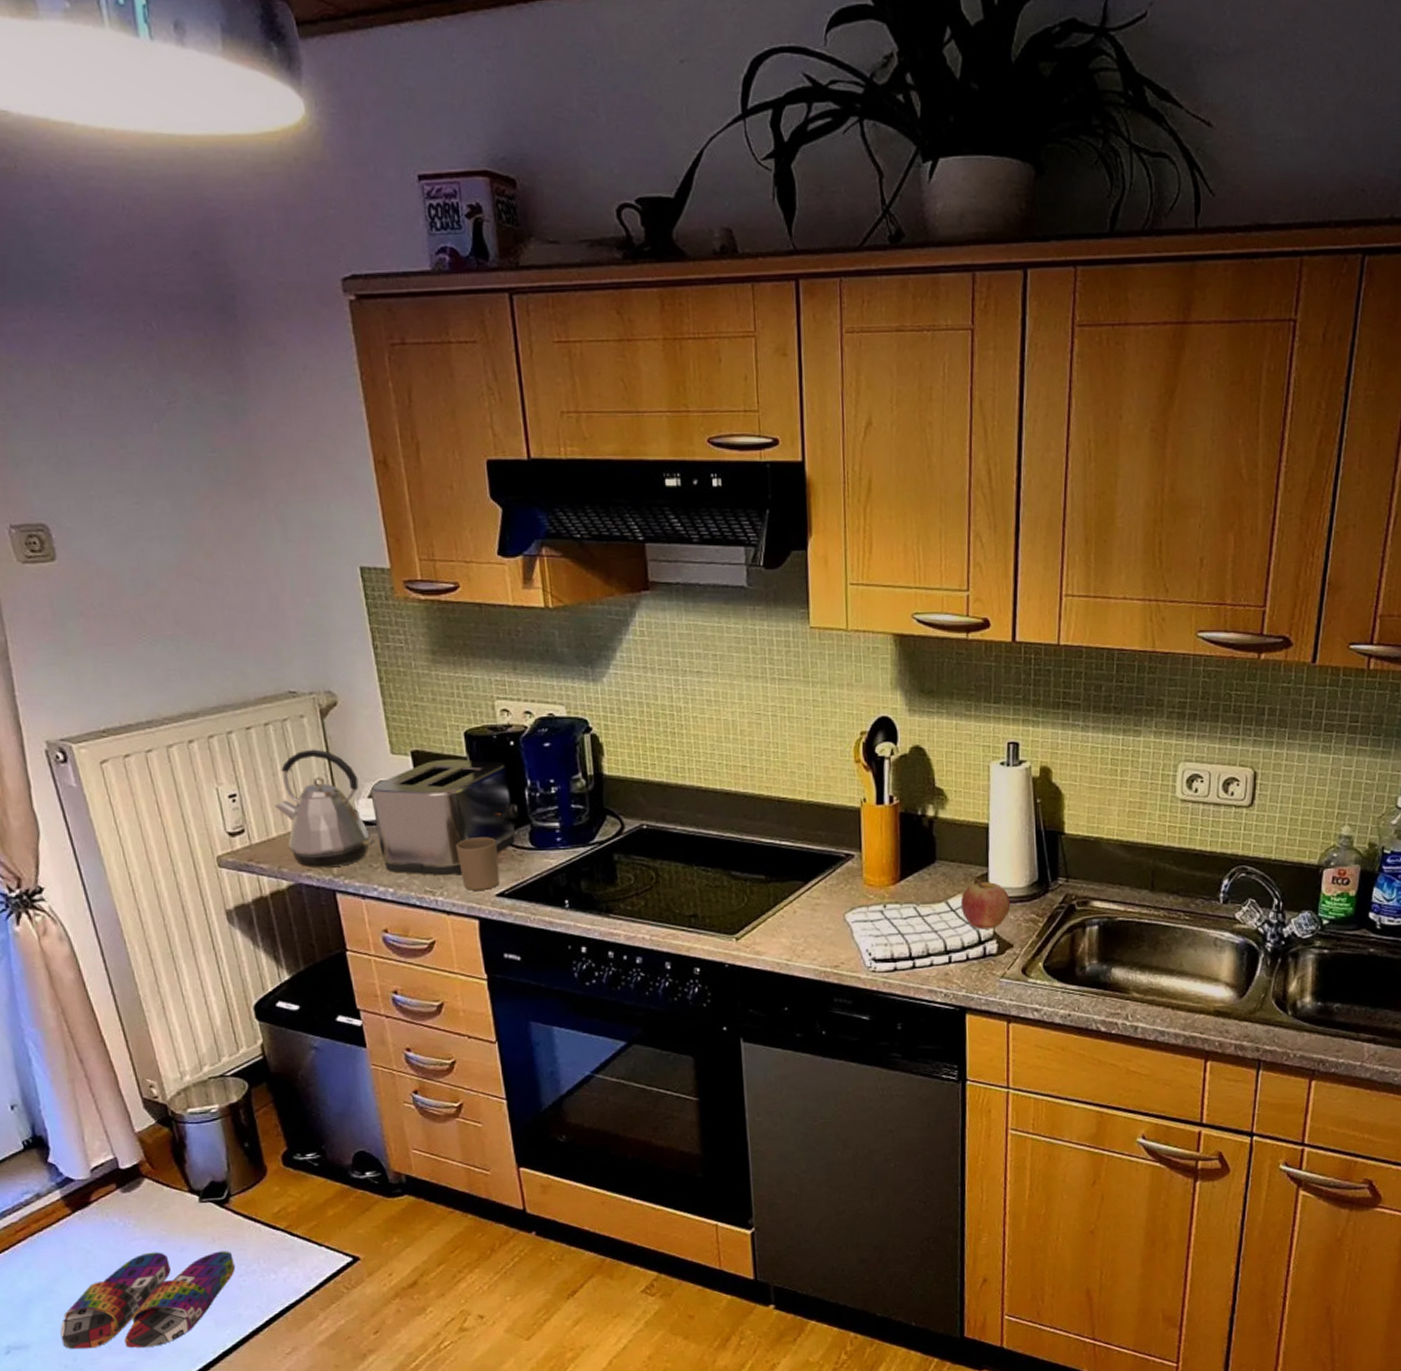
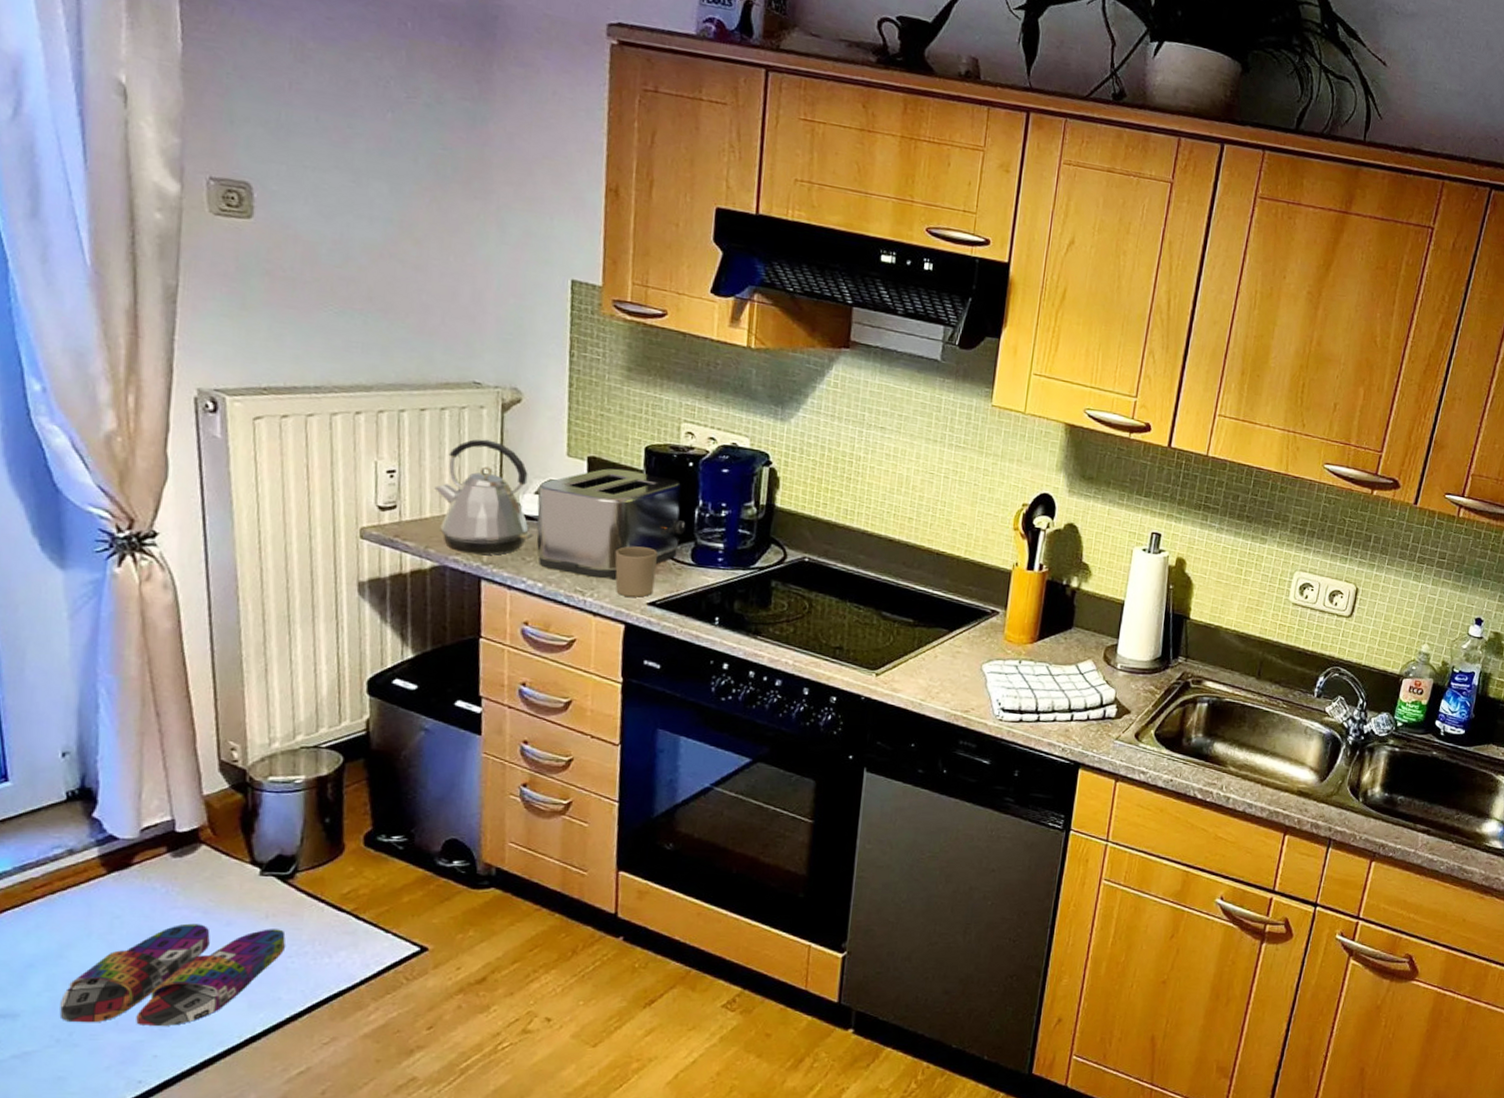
fruit: present [960,877,1011,930] -> none [1088,646,1134,695]

